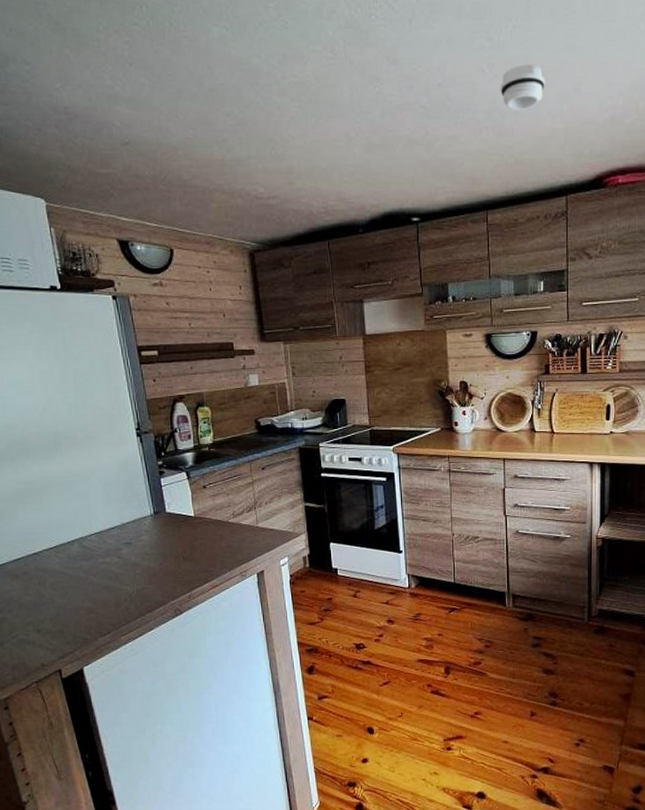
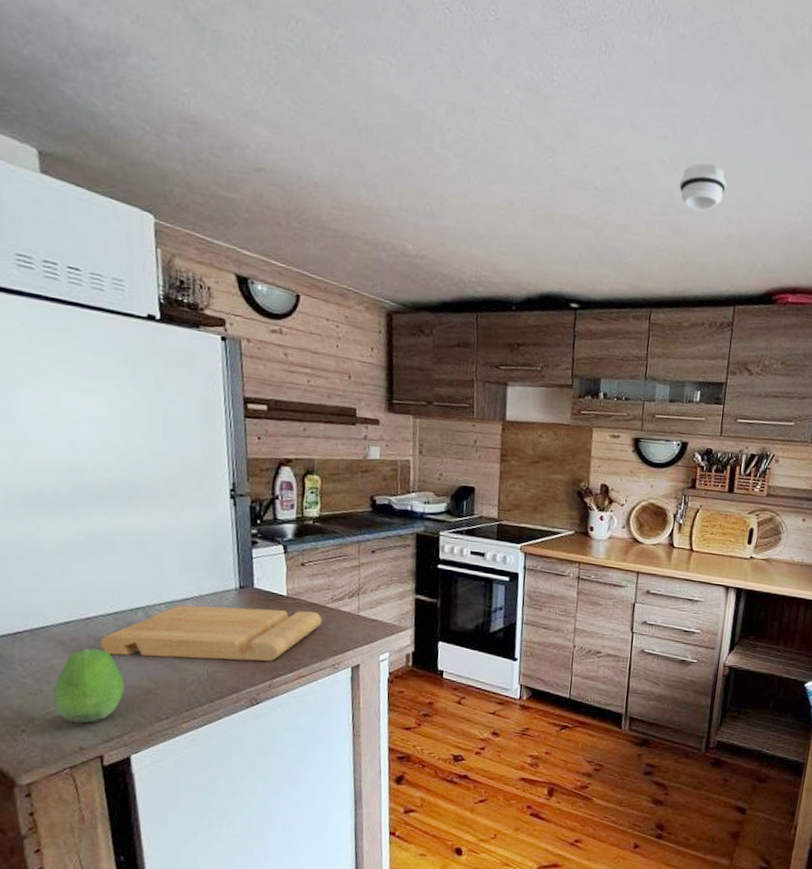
fruit: none [15,579,71,643] -> present [53,648,124,723]
cutting board: none [47,528,227,582] -> present [100,604,322,662]

